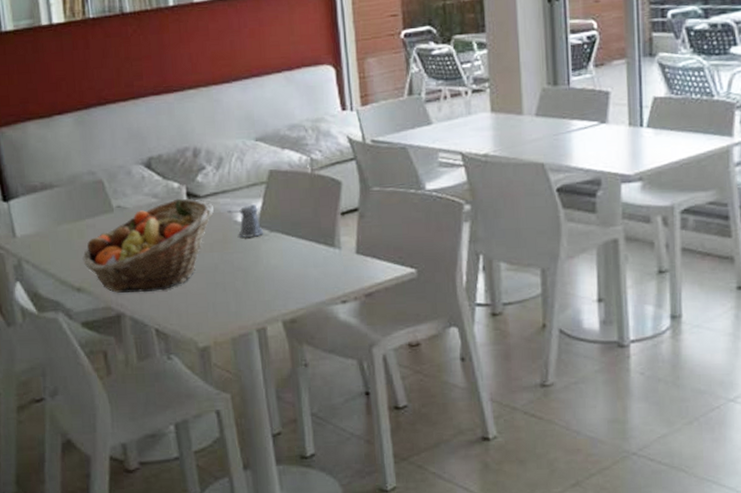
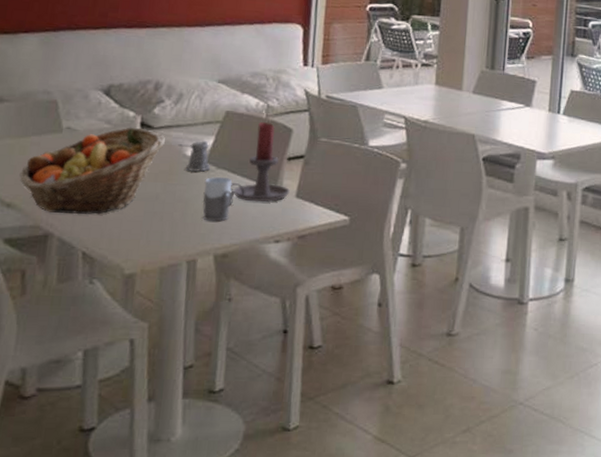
mug: none [260,240,292,287] -> present [202,176,233,222]
candle holder: none [286,177,349,263] -> present [229,122,290,202]

